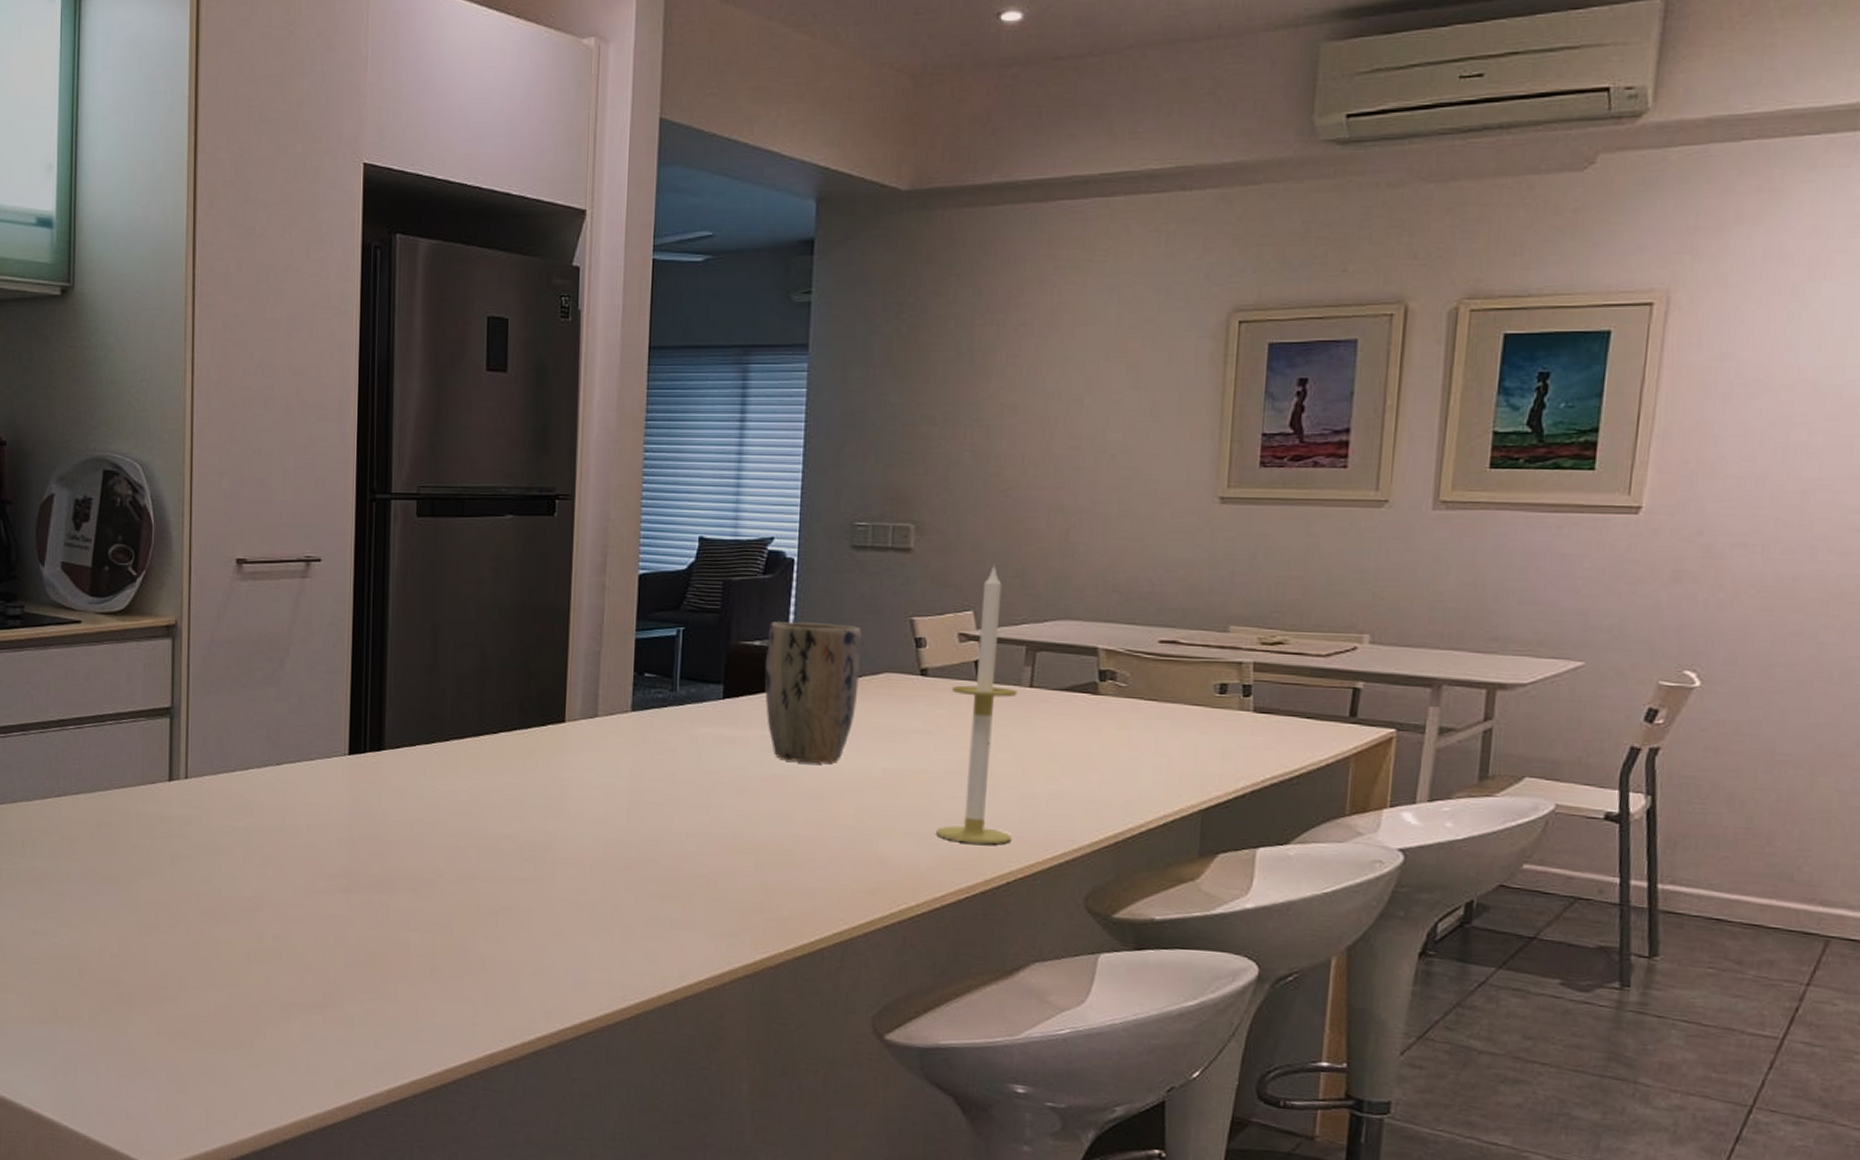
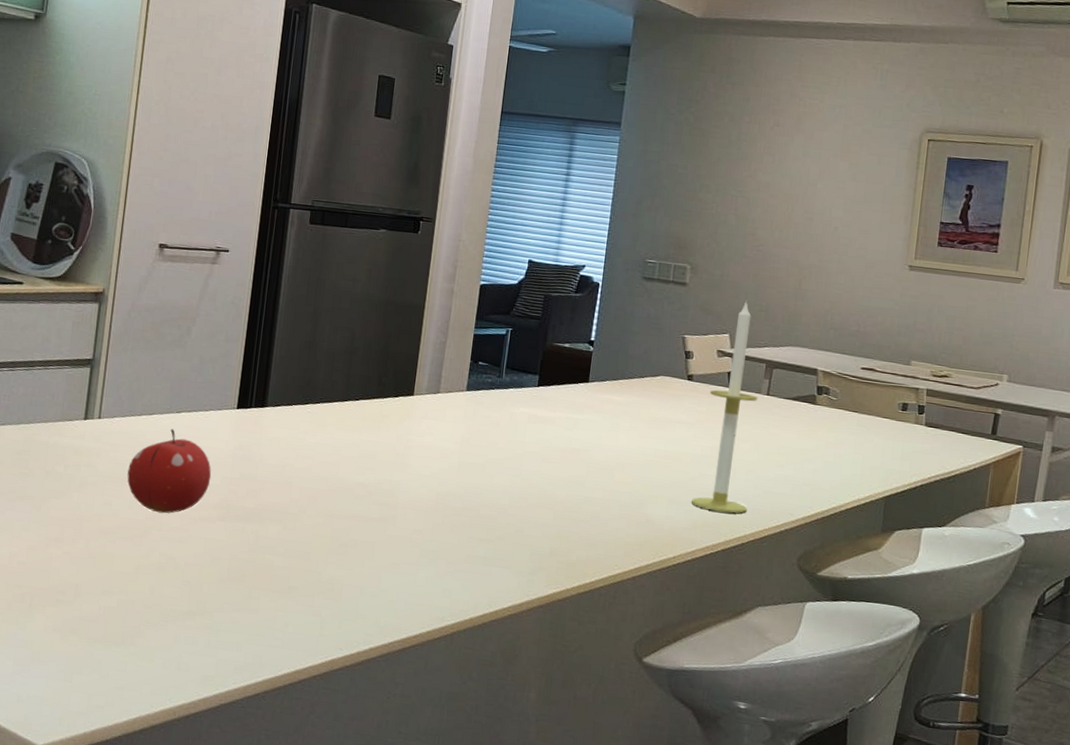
fruit: none [226,784,326,888] -> present [127,428,211,514]
plant pot: present [764,622,862,763] -> none [570,330,646,443]

